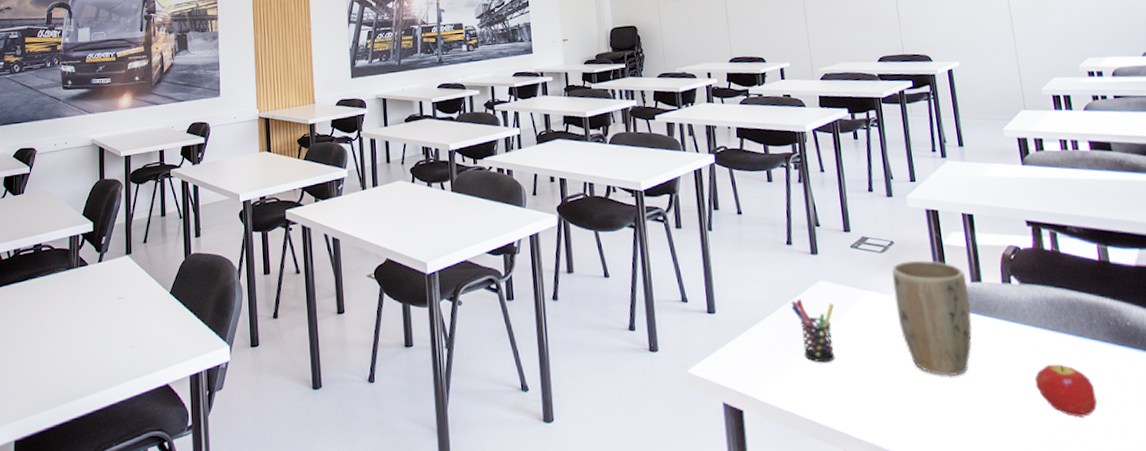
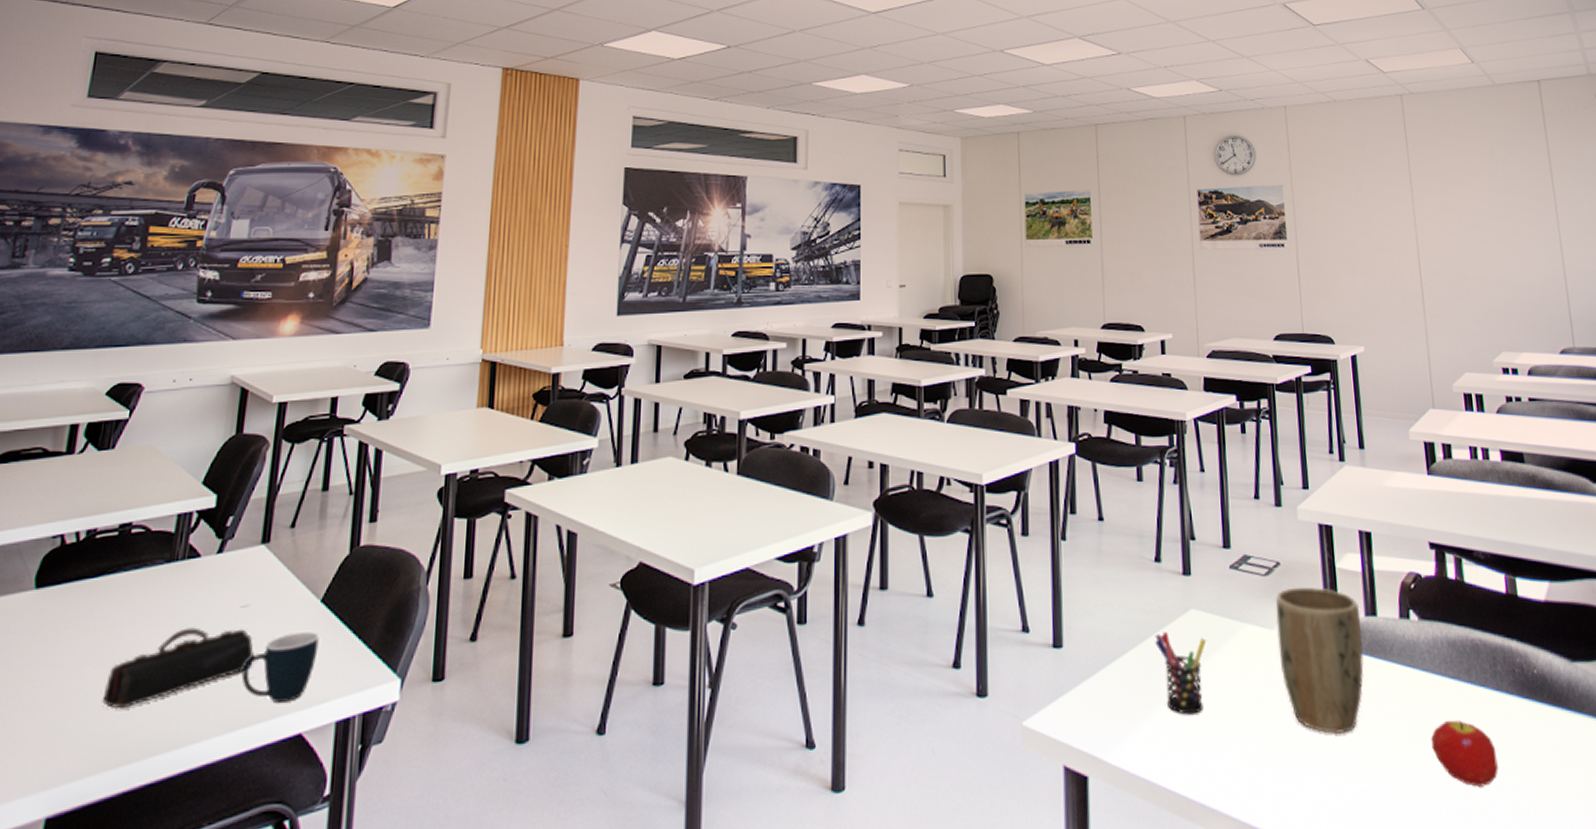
pencil case: none [39,313,132,369] -> present [102,627,255,710]
mug: none [124,314,172,363] -> present [241,632,319,703]

